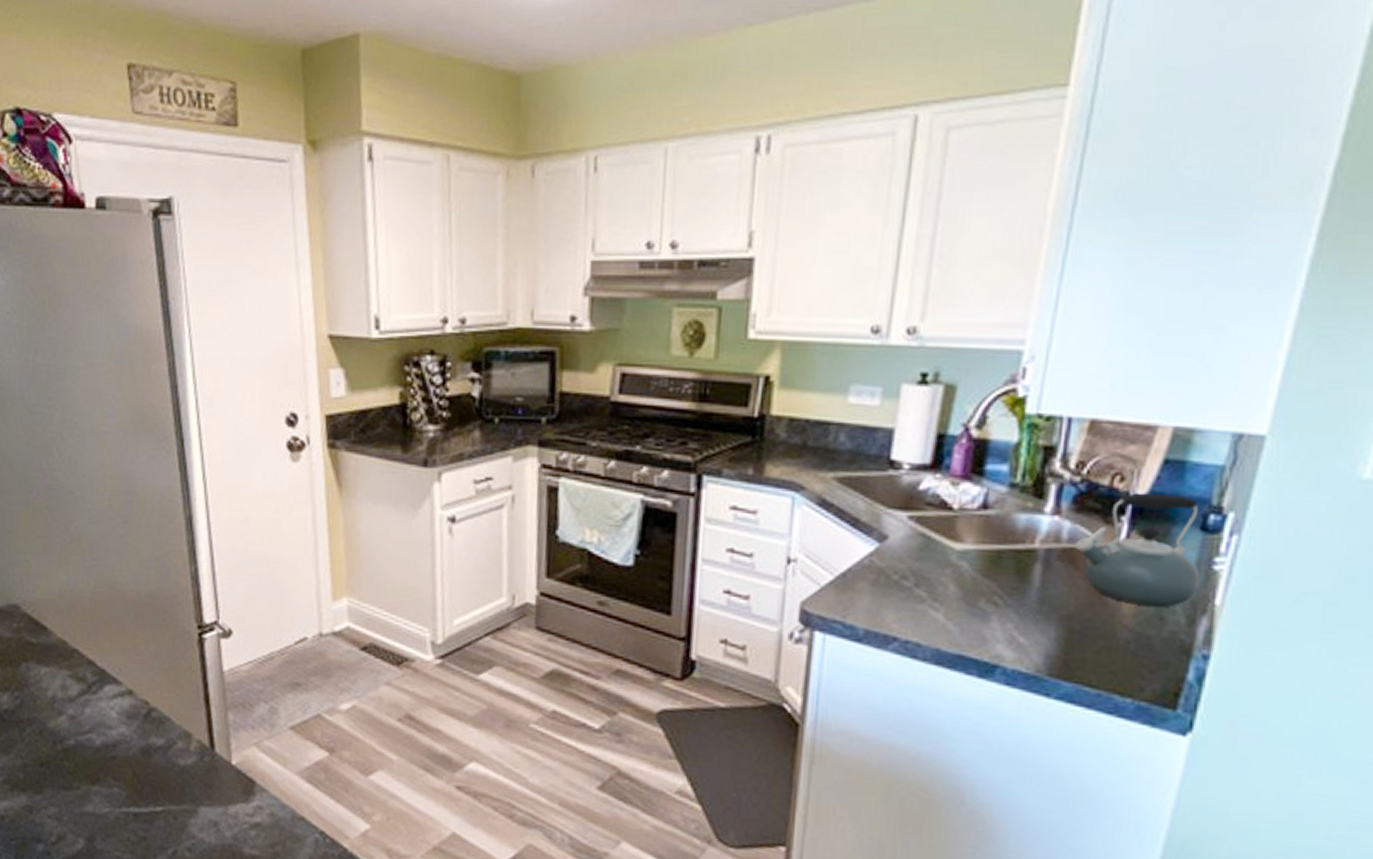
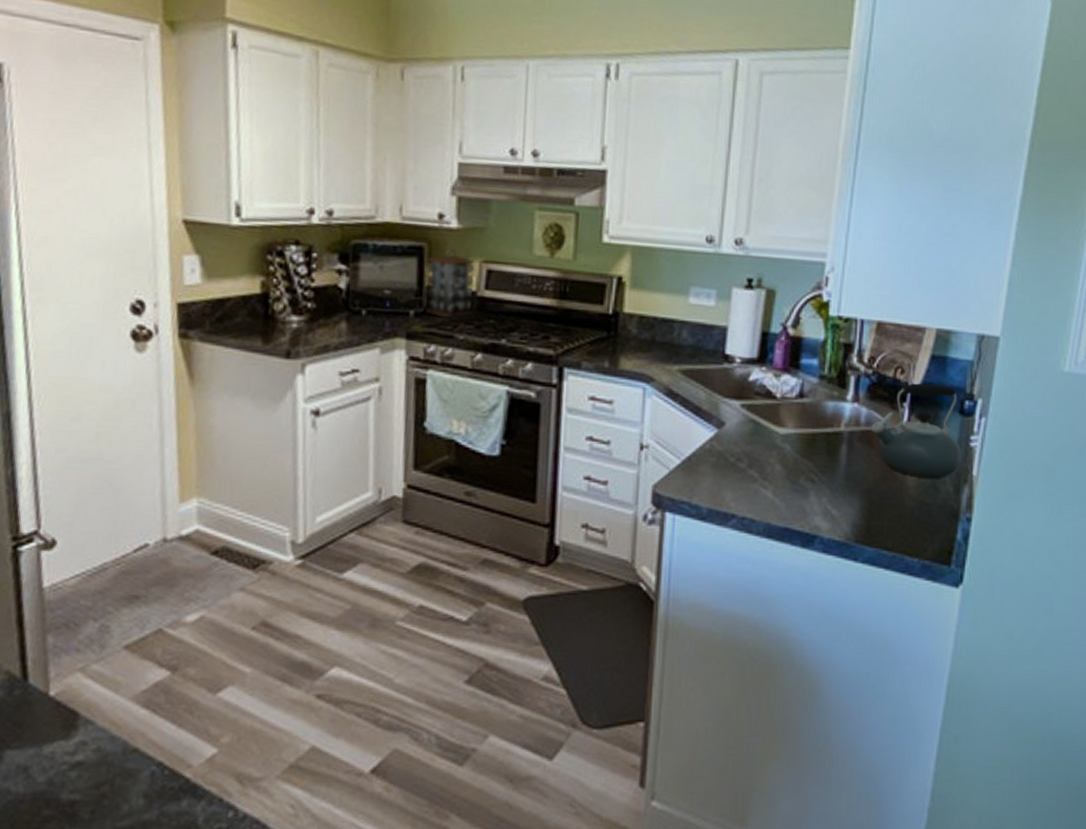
spice rack: none [558,352,608,425] -> present [426,249,475,319]

